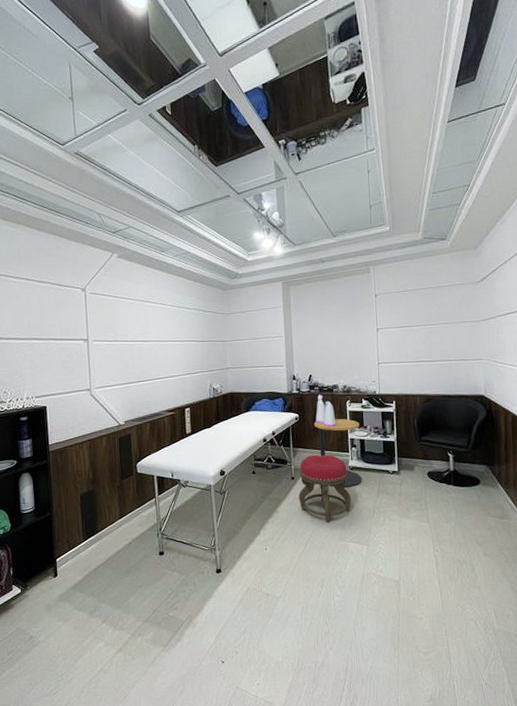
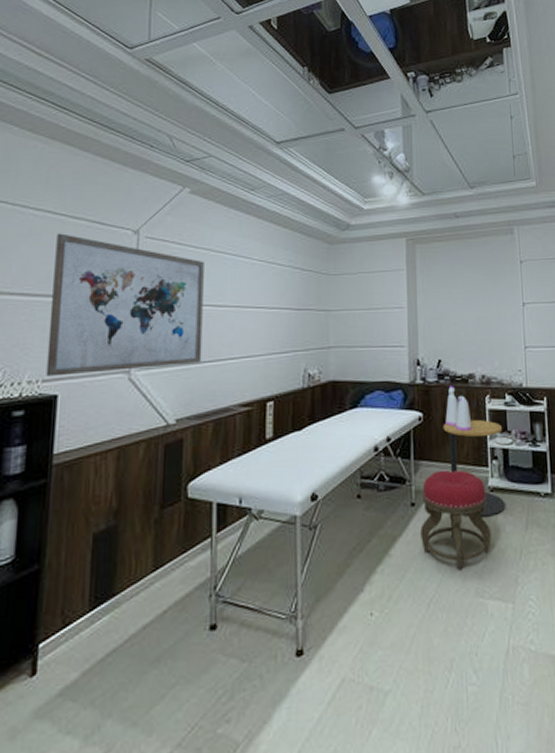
wall art: none [31,294,138,394] -> present [46,233,204,377]

